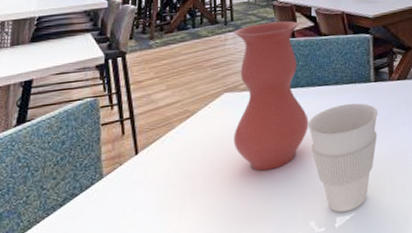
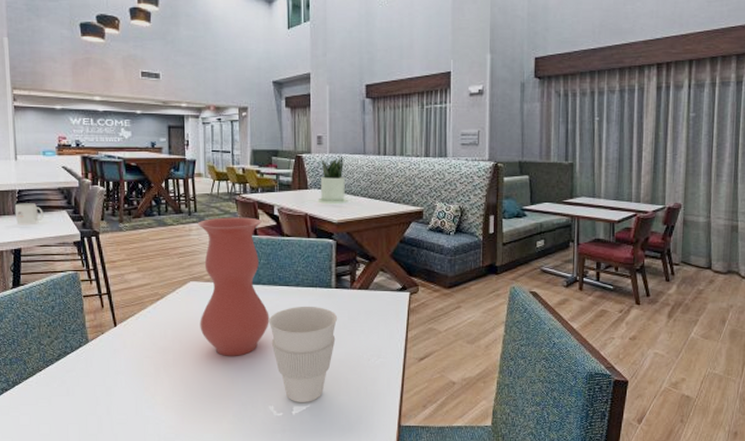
mug: none [30,29,64,54] -> present [14,203,44,225]

